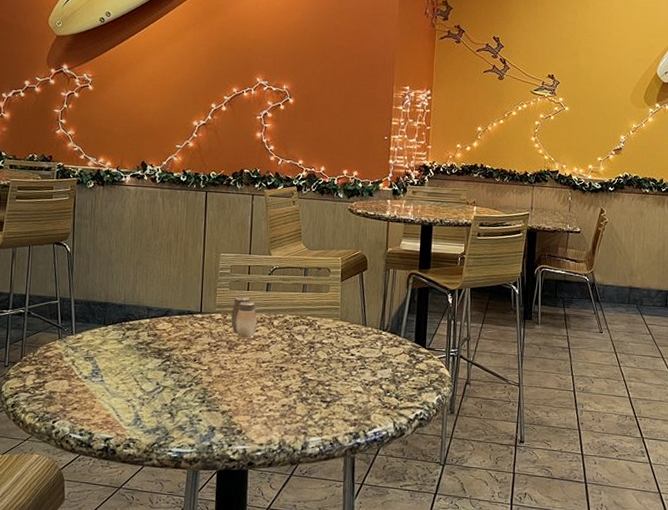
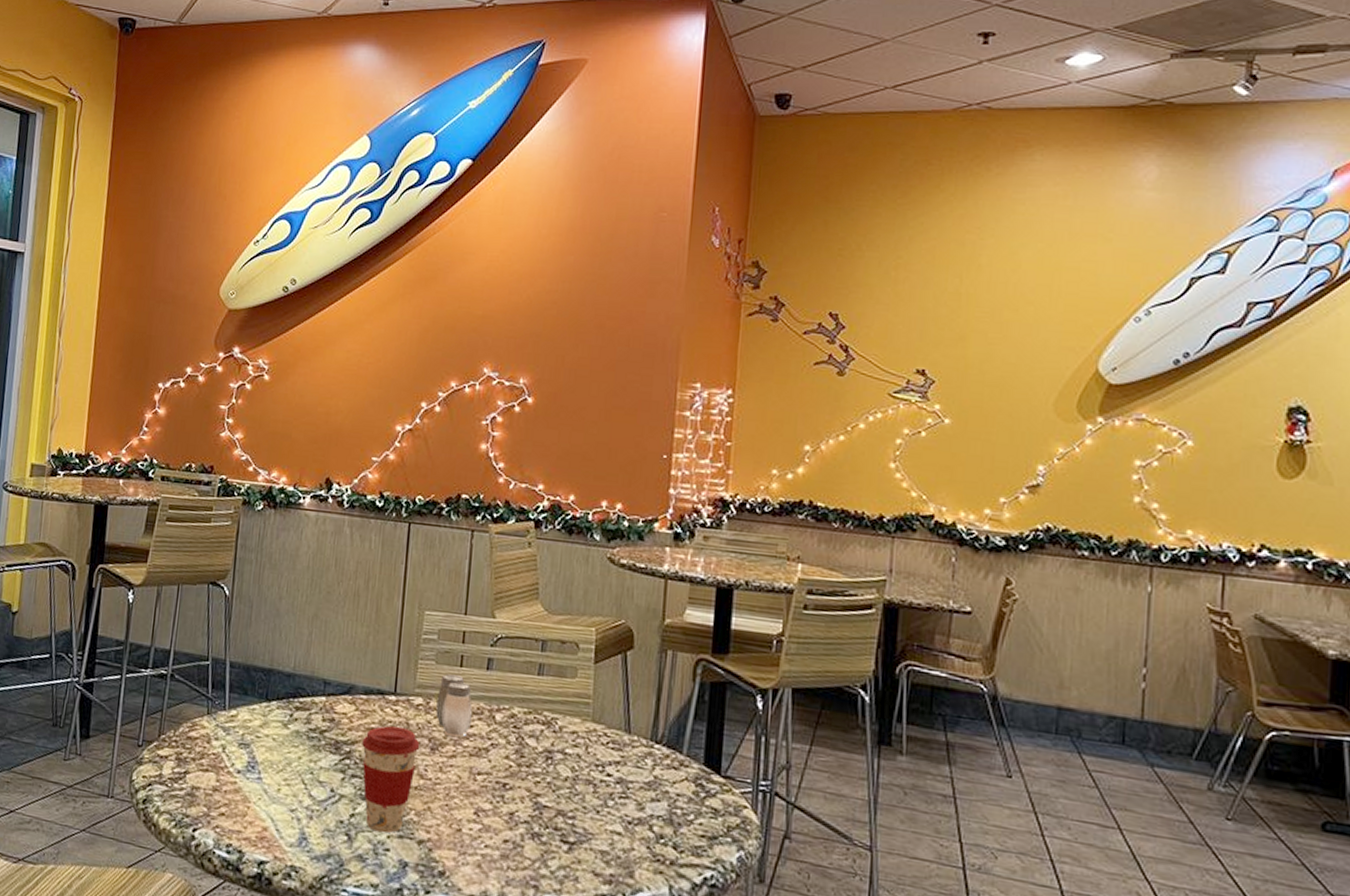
coffee cup: none [178,335,221,409] -> present [362,725,420,834]

